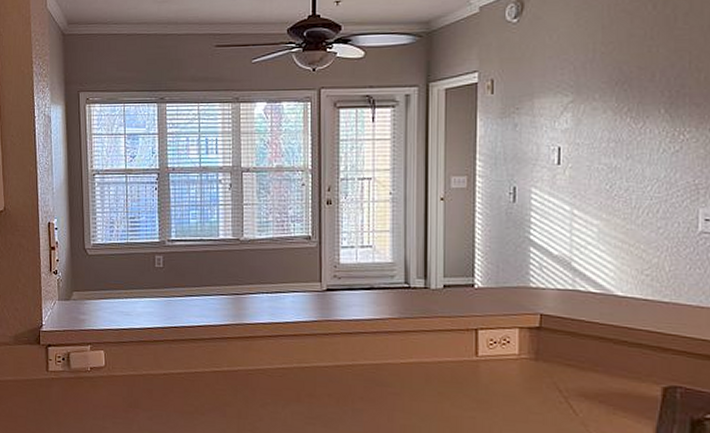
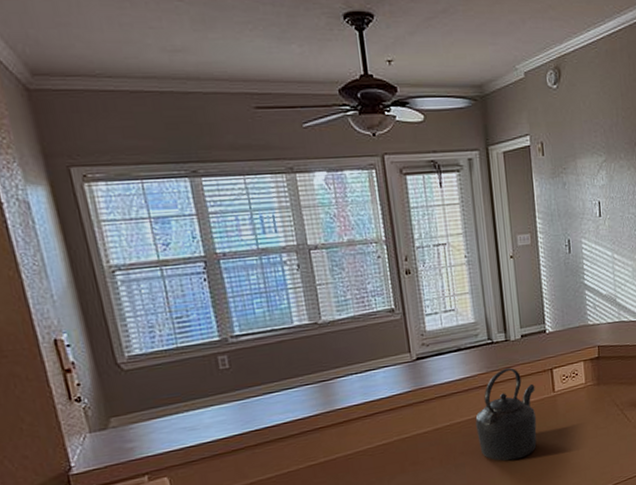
kettle: none [380,318,454,422] -> present [475,368,537,461]

